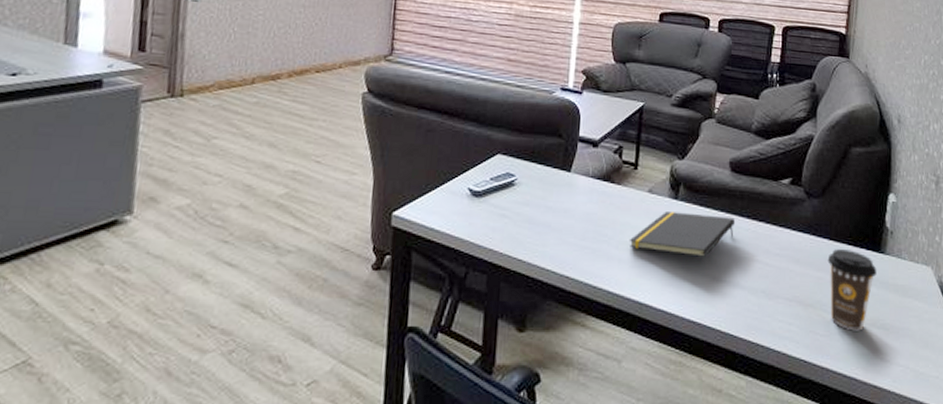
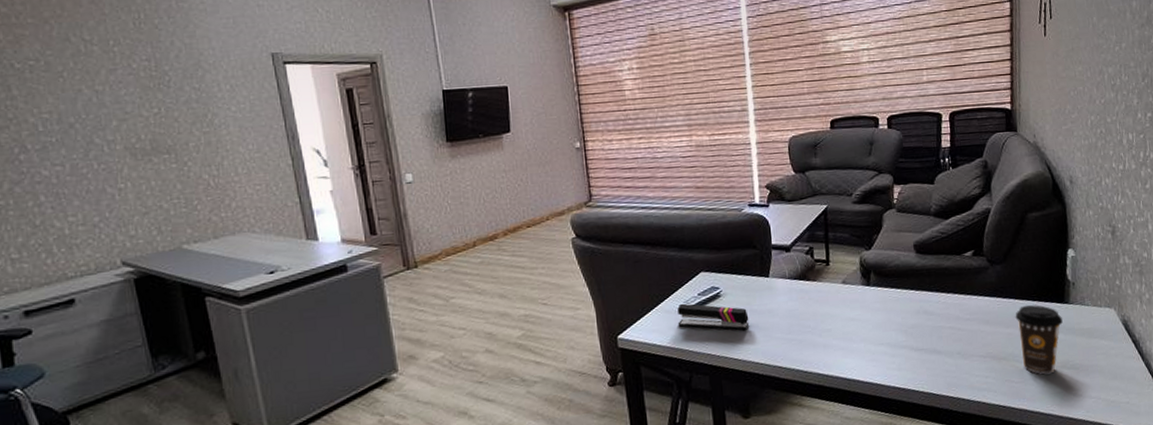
stapler: none [462,186,542,228] -> present [677,303,750,330]
notepad: present [629,212,736,257] -> none [830,293,926,334]

